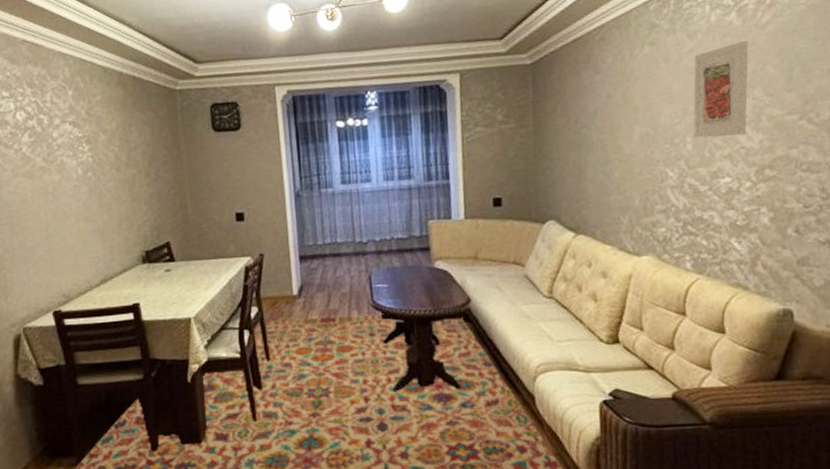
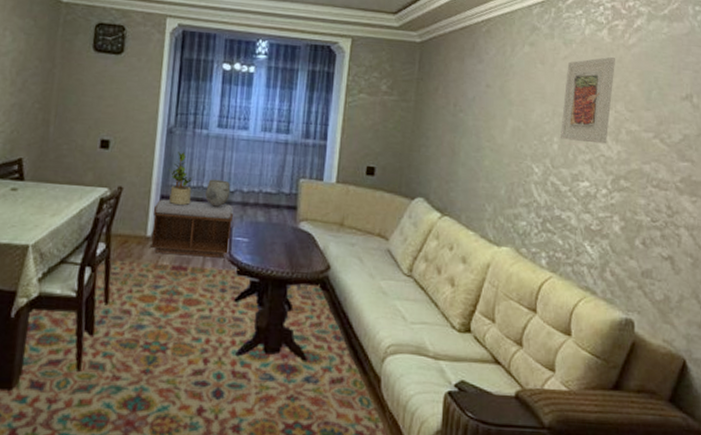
bench: none [296,254,372,310] -> present [150,199,233,258]
potted plant: none [302,211,329,262] -> present [168,151,194,205]
ceramic pot: none [340,233,364,260] -> present [205,179,231,207]

